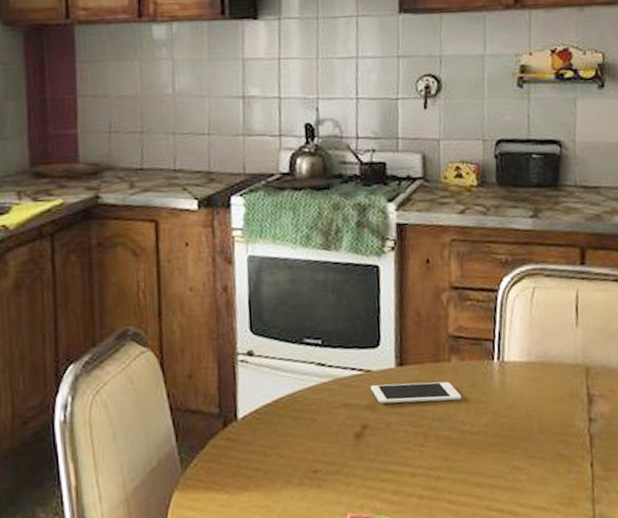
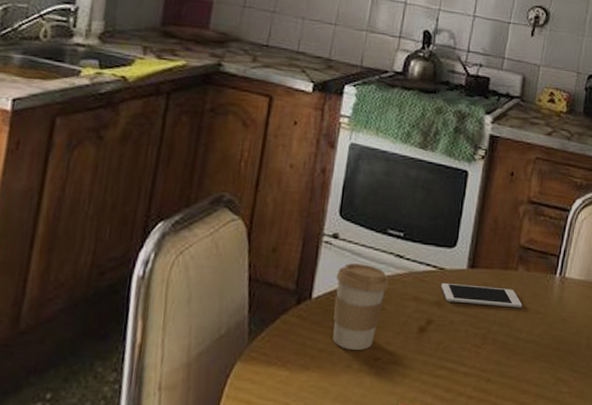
coffee cup: none [258,377,316,466] -> present [333,263,390,350]

